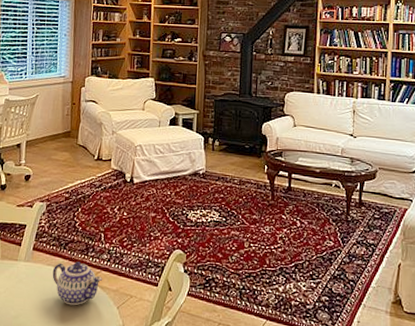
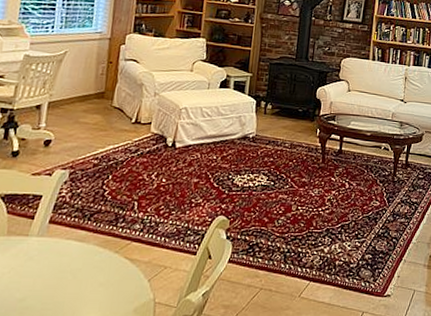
teapot: present [52,261,103,306] -> none [71,234,134,282]

